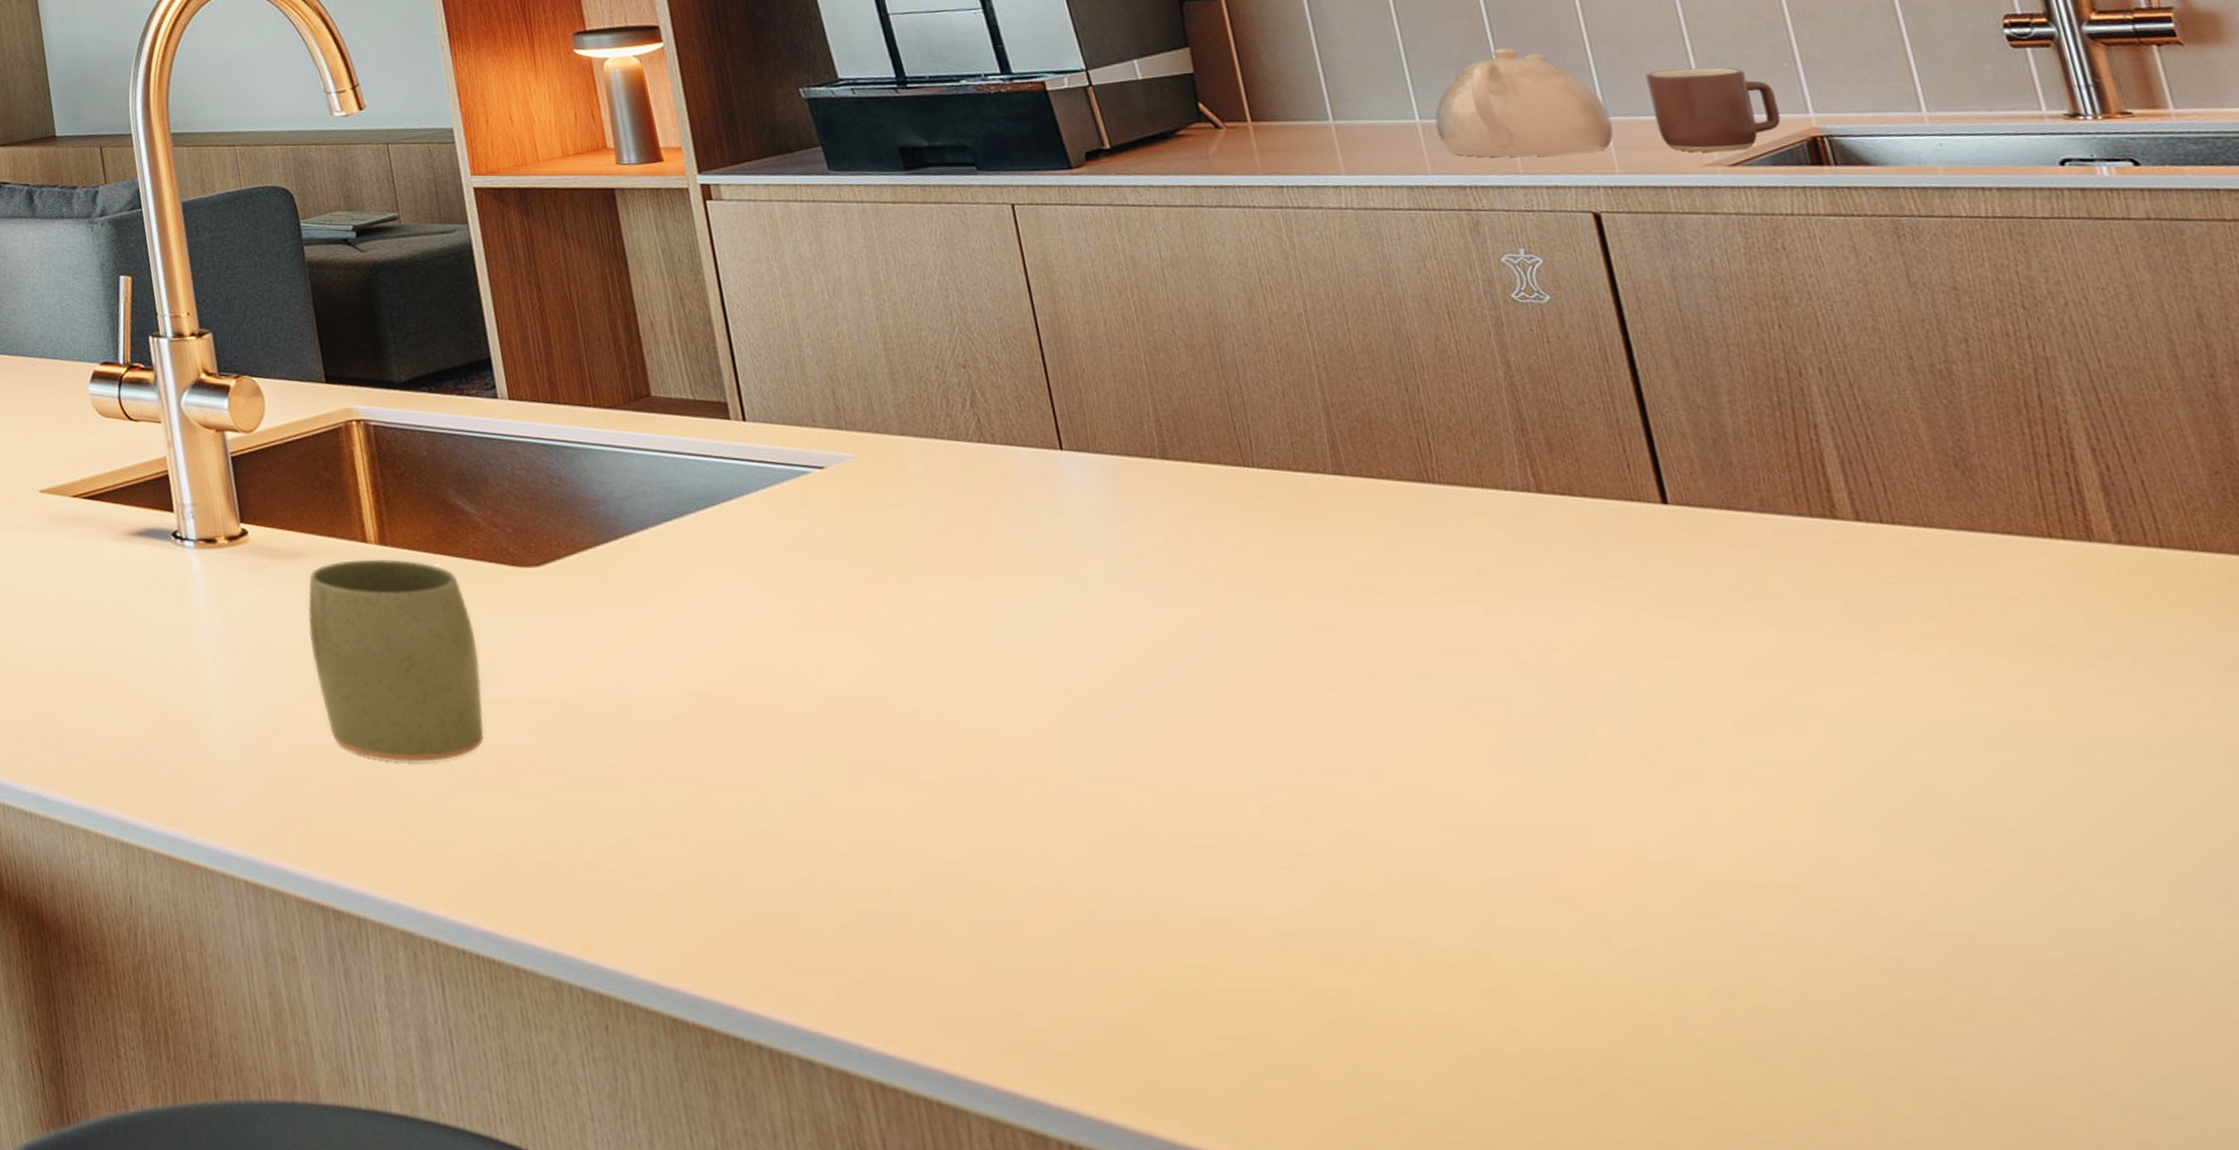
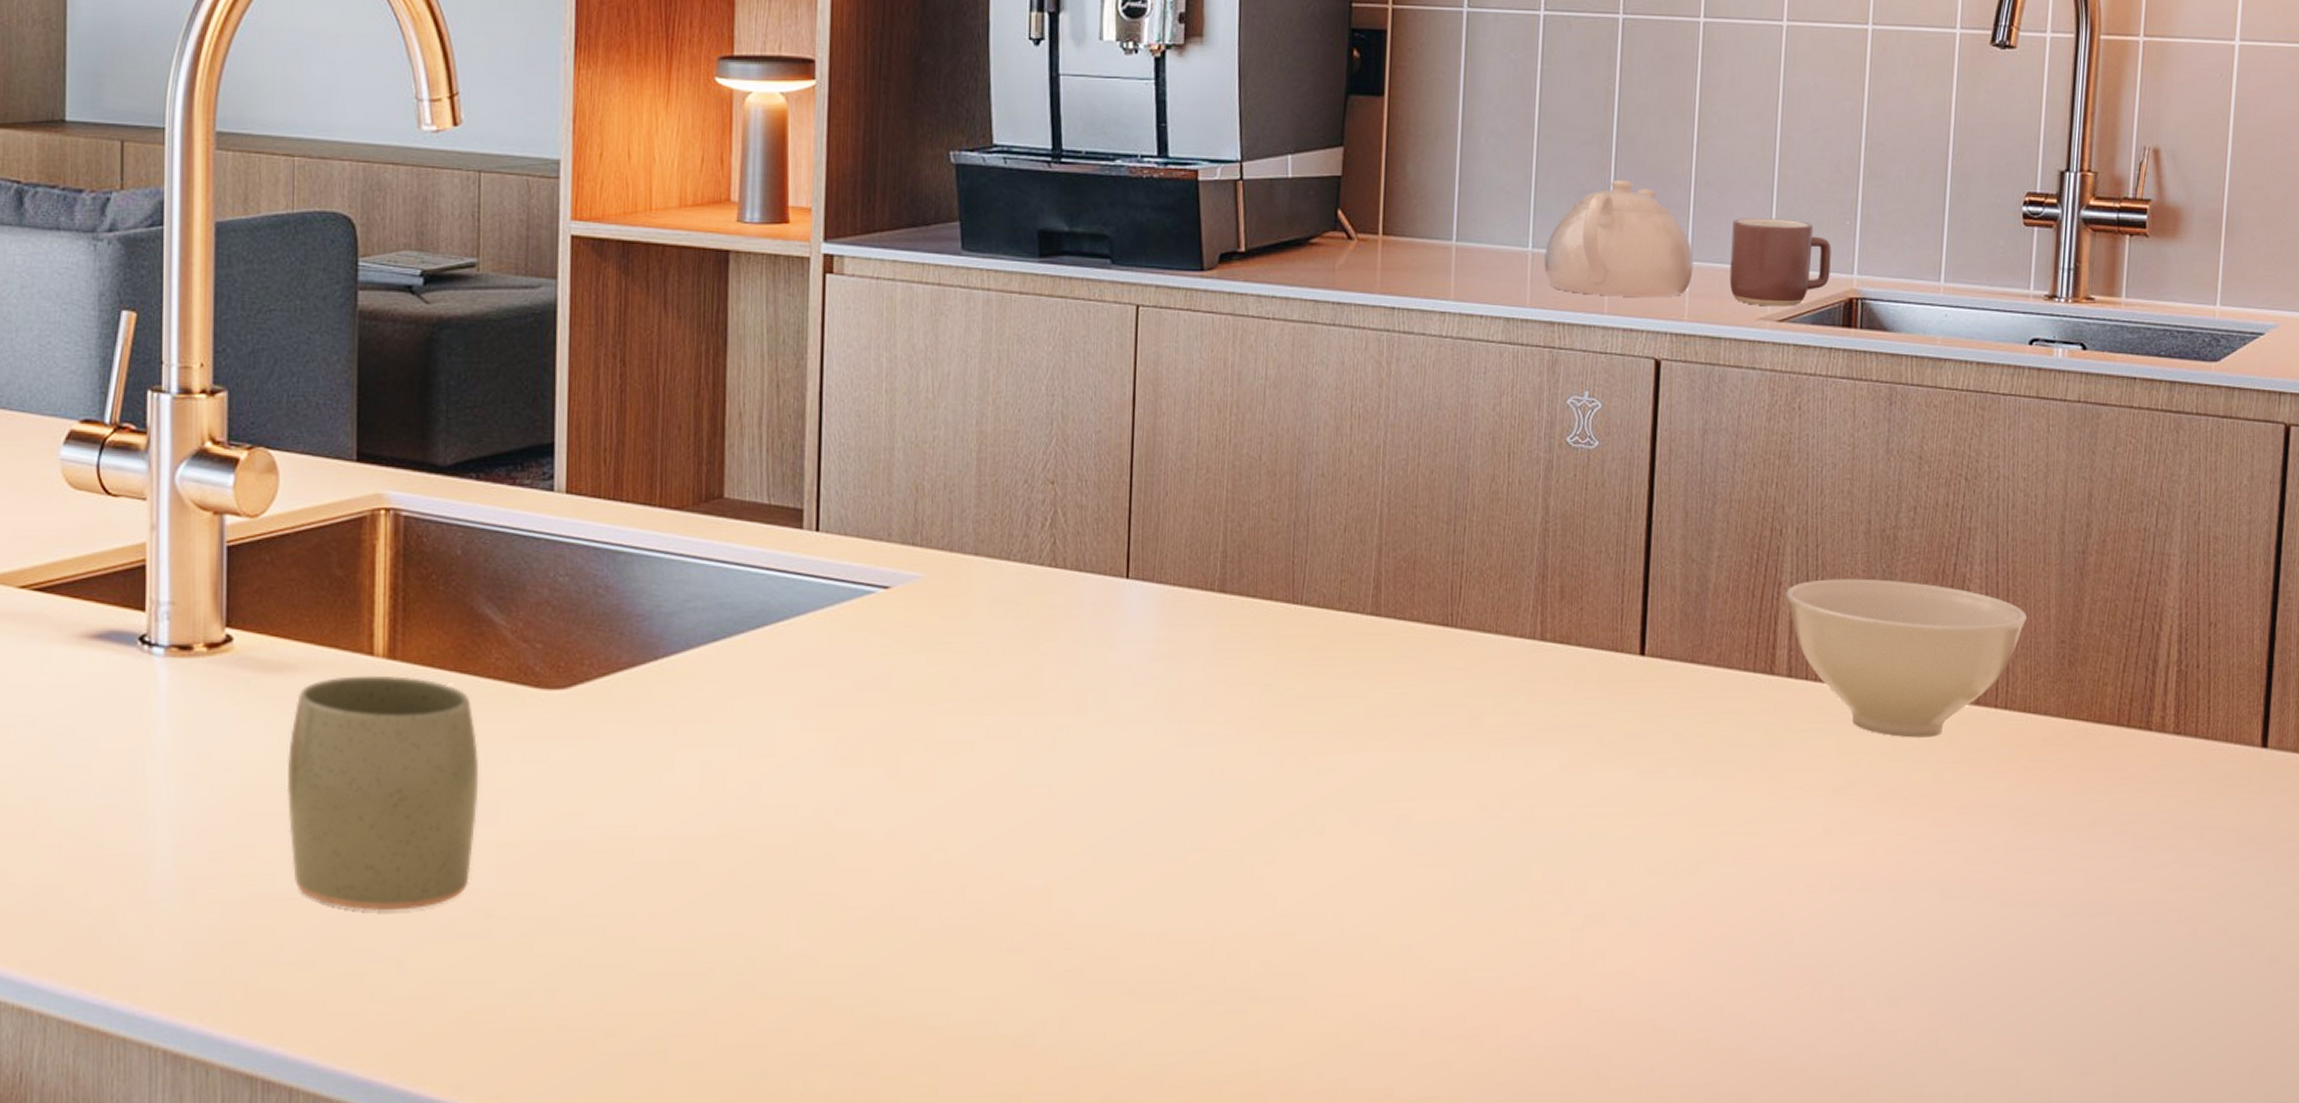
bowl: none [1825,415,2159,582] -> present [1785,578,2028,738]

